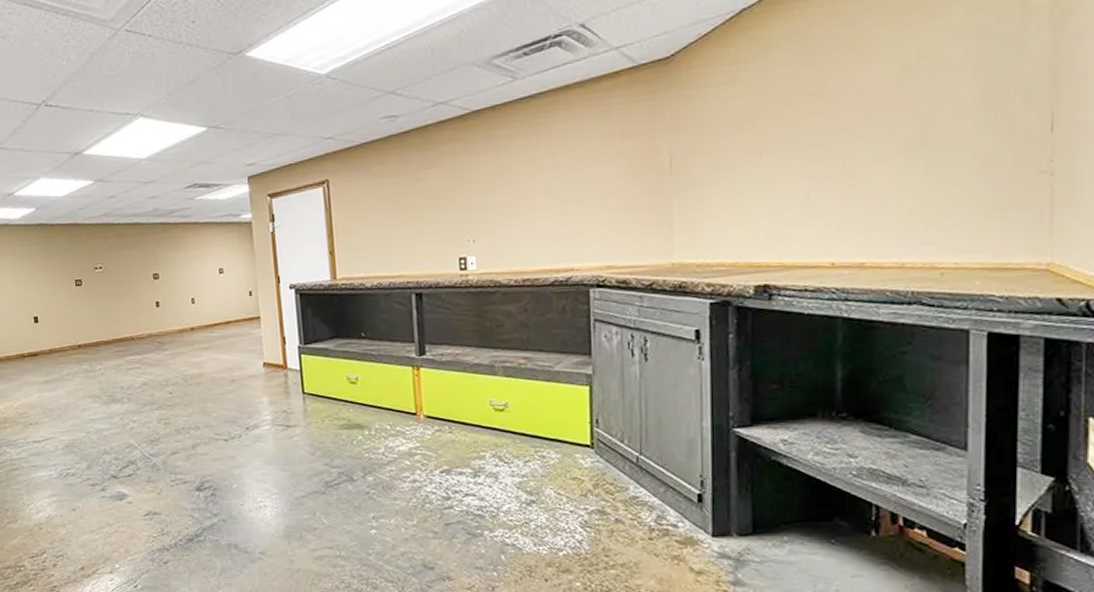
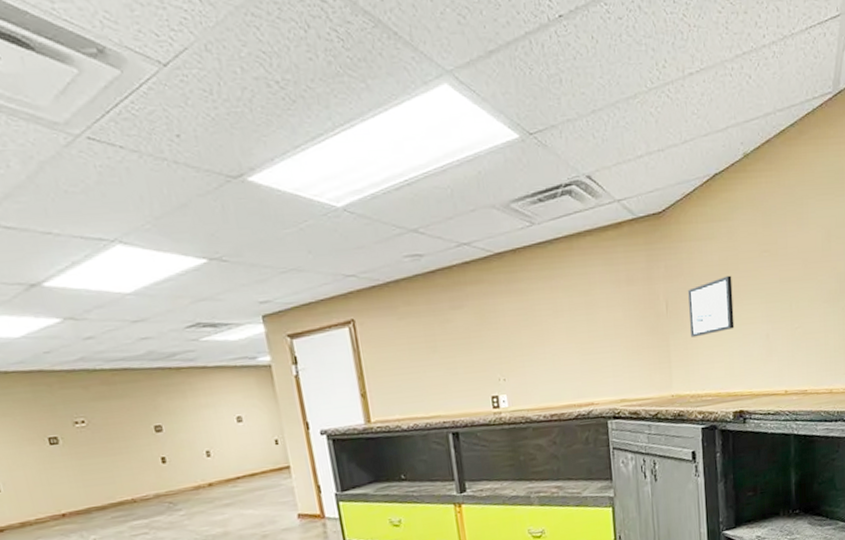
wall art: none [700,124,761,197] -> present [688,275,735,338]

